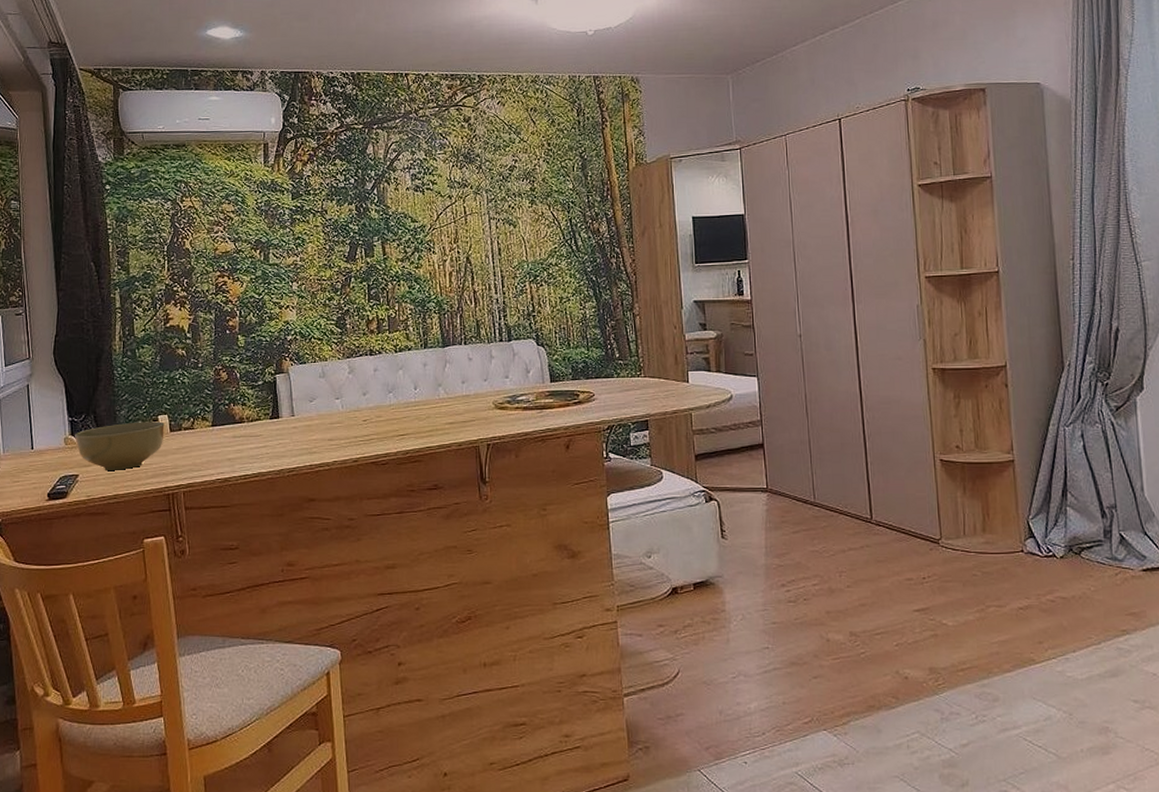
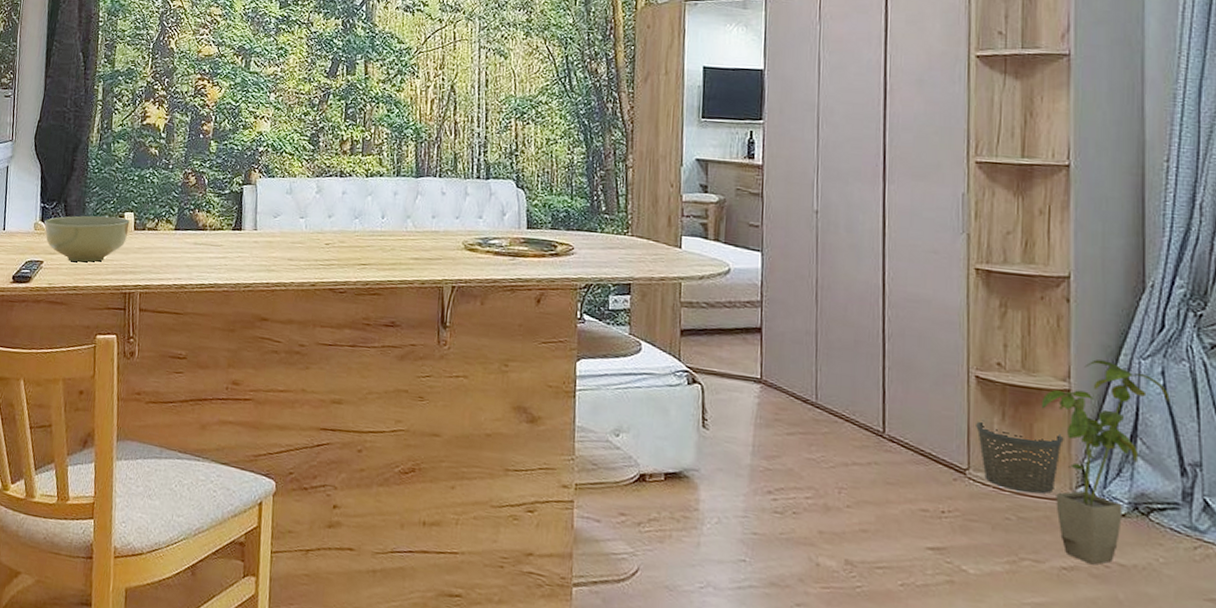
basket: none [944,496,1012,550] -> present [976,419,1064,494]
house plant: none [992,432,1089,602] -> present [1041,359,1170,565]

